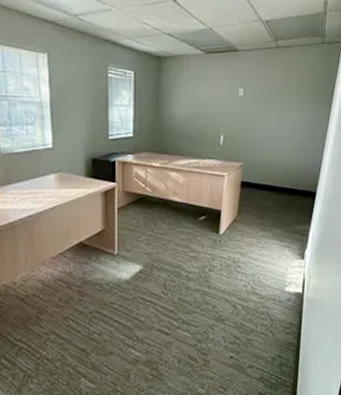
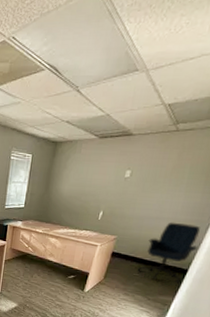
office chair: none [269,142,319,209] -> present [137,222,200,284]

